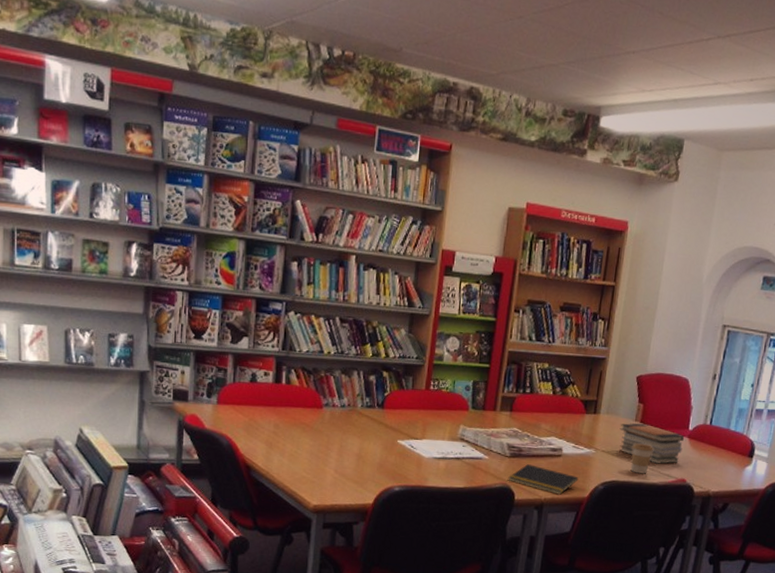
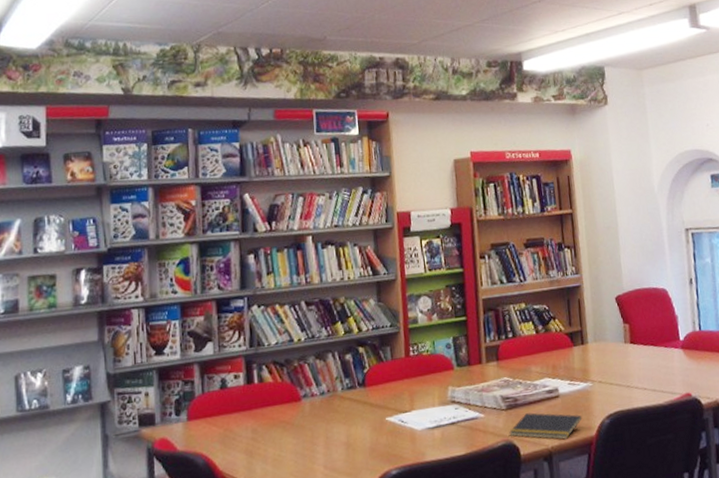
book stack: present [619,423,685,464] -> none [611,343,679,384]
coffee cup: present [630,443,653,474] -> none [628,364,651,398]

